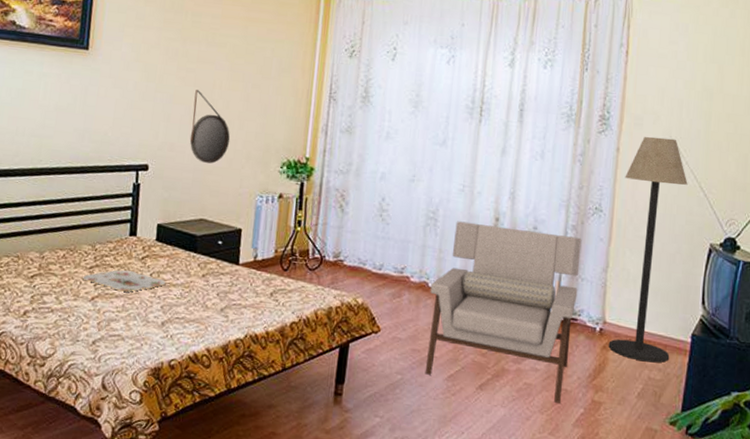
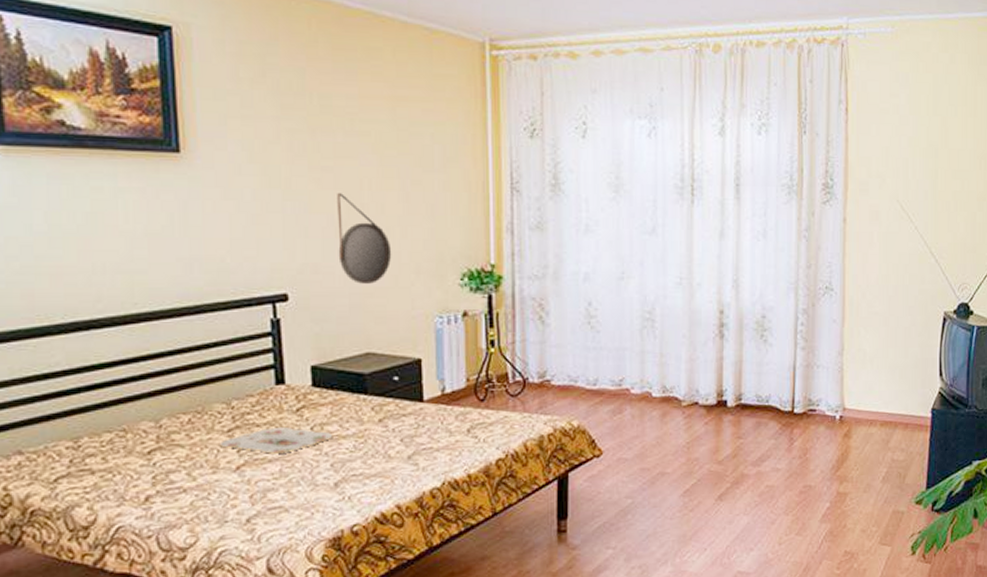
armchair: present [425,221,582,404] -> none [654,319,814,502]
floor lamp: present [608,136,688,363] -> none [850,202,918,444]

